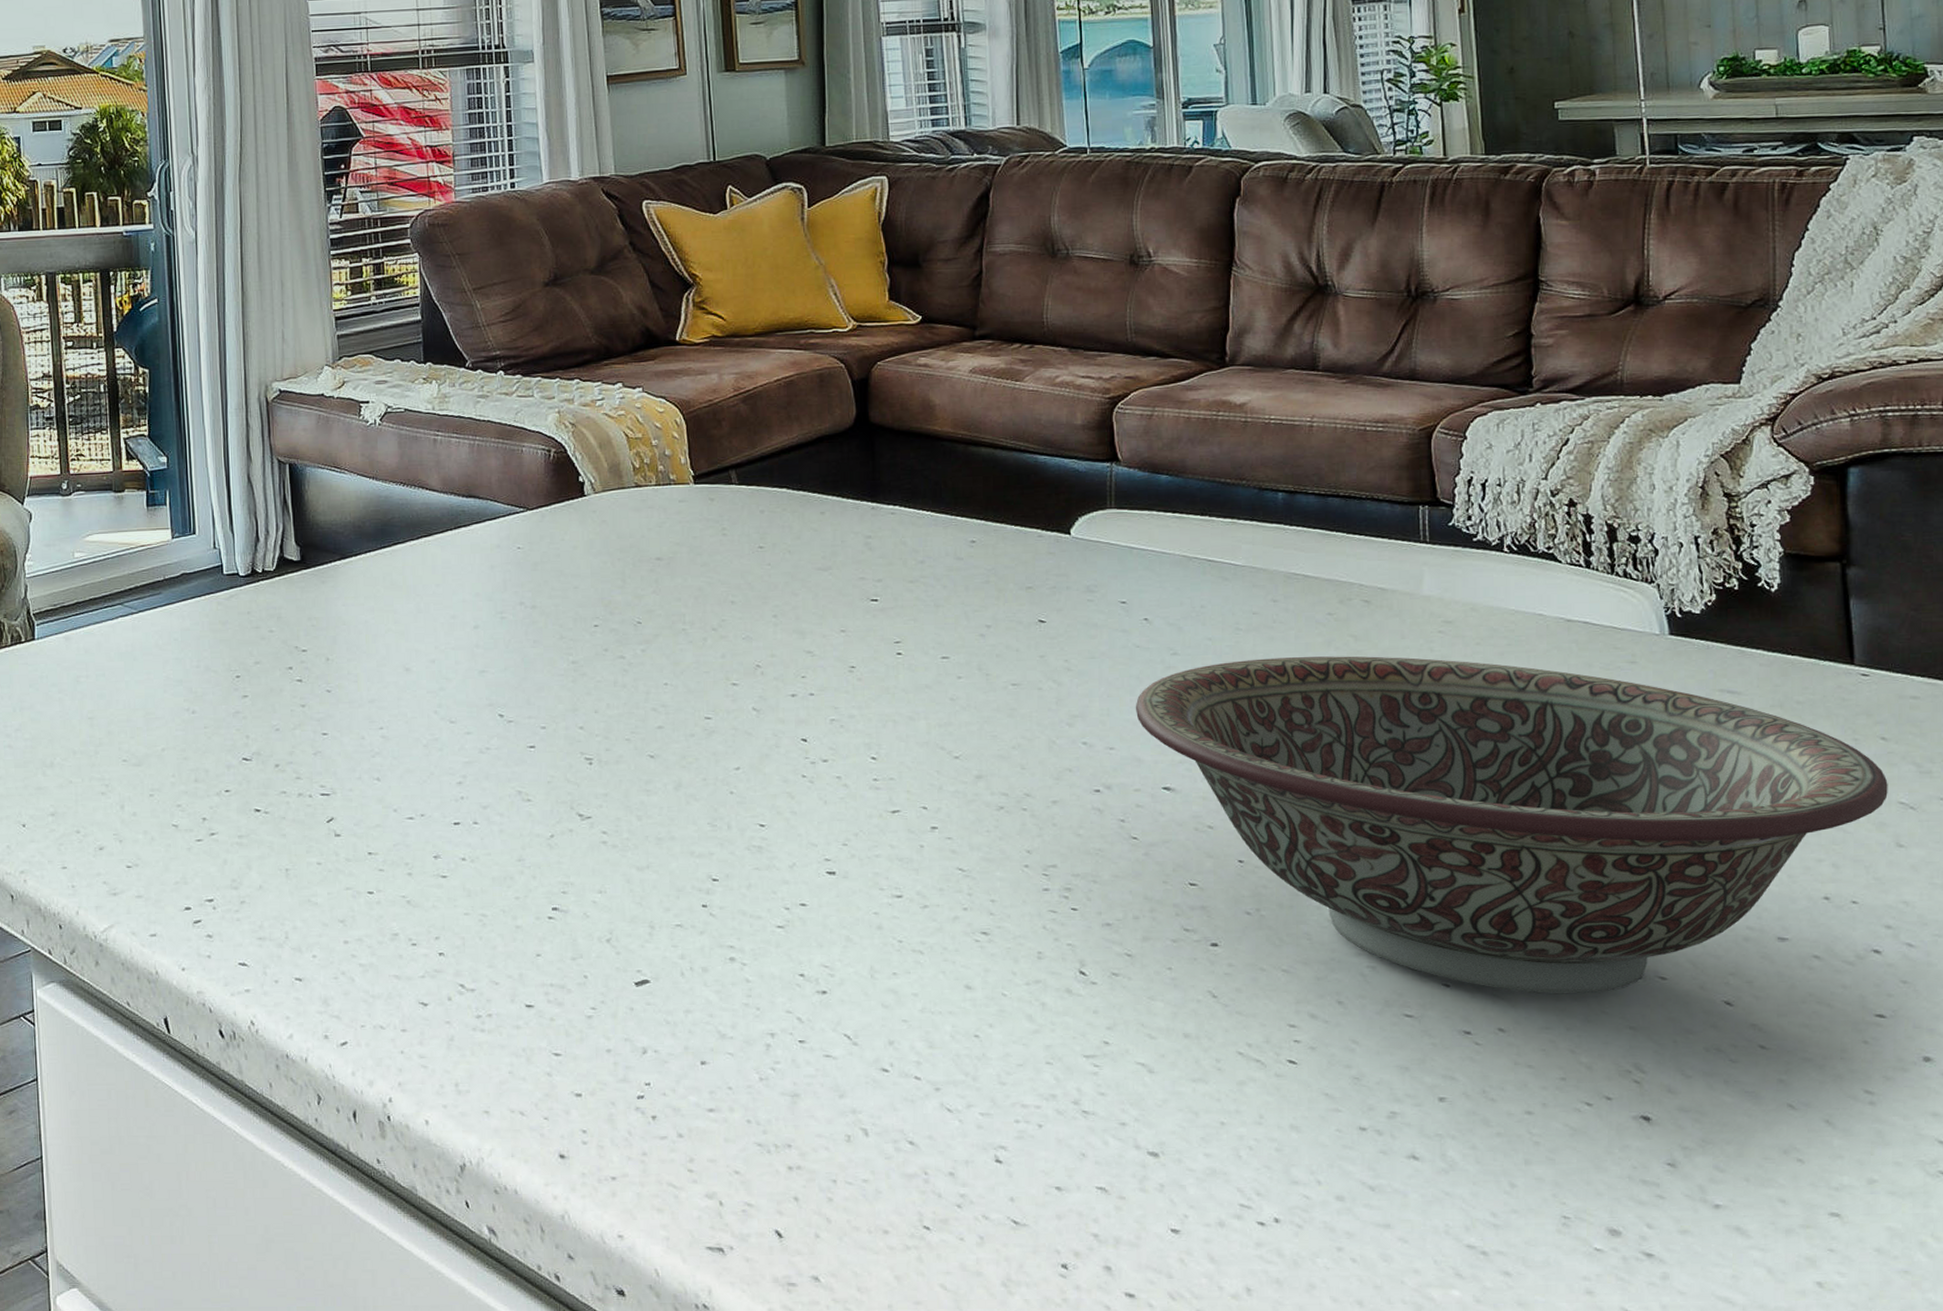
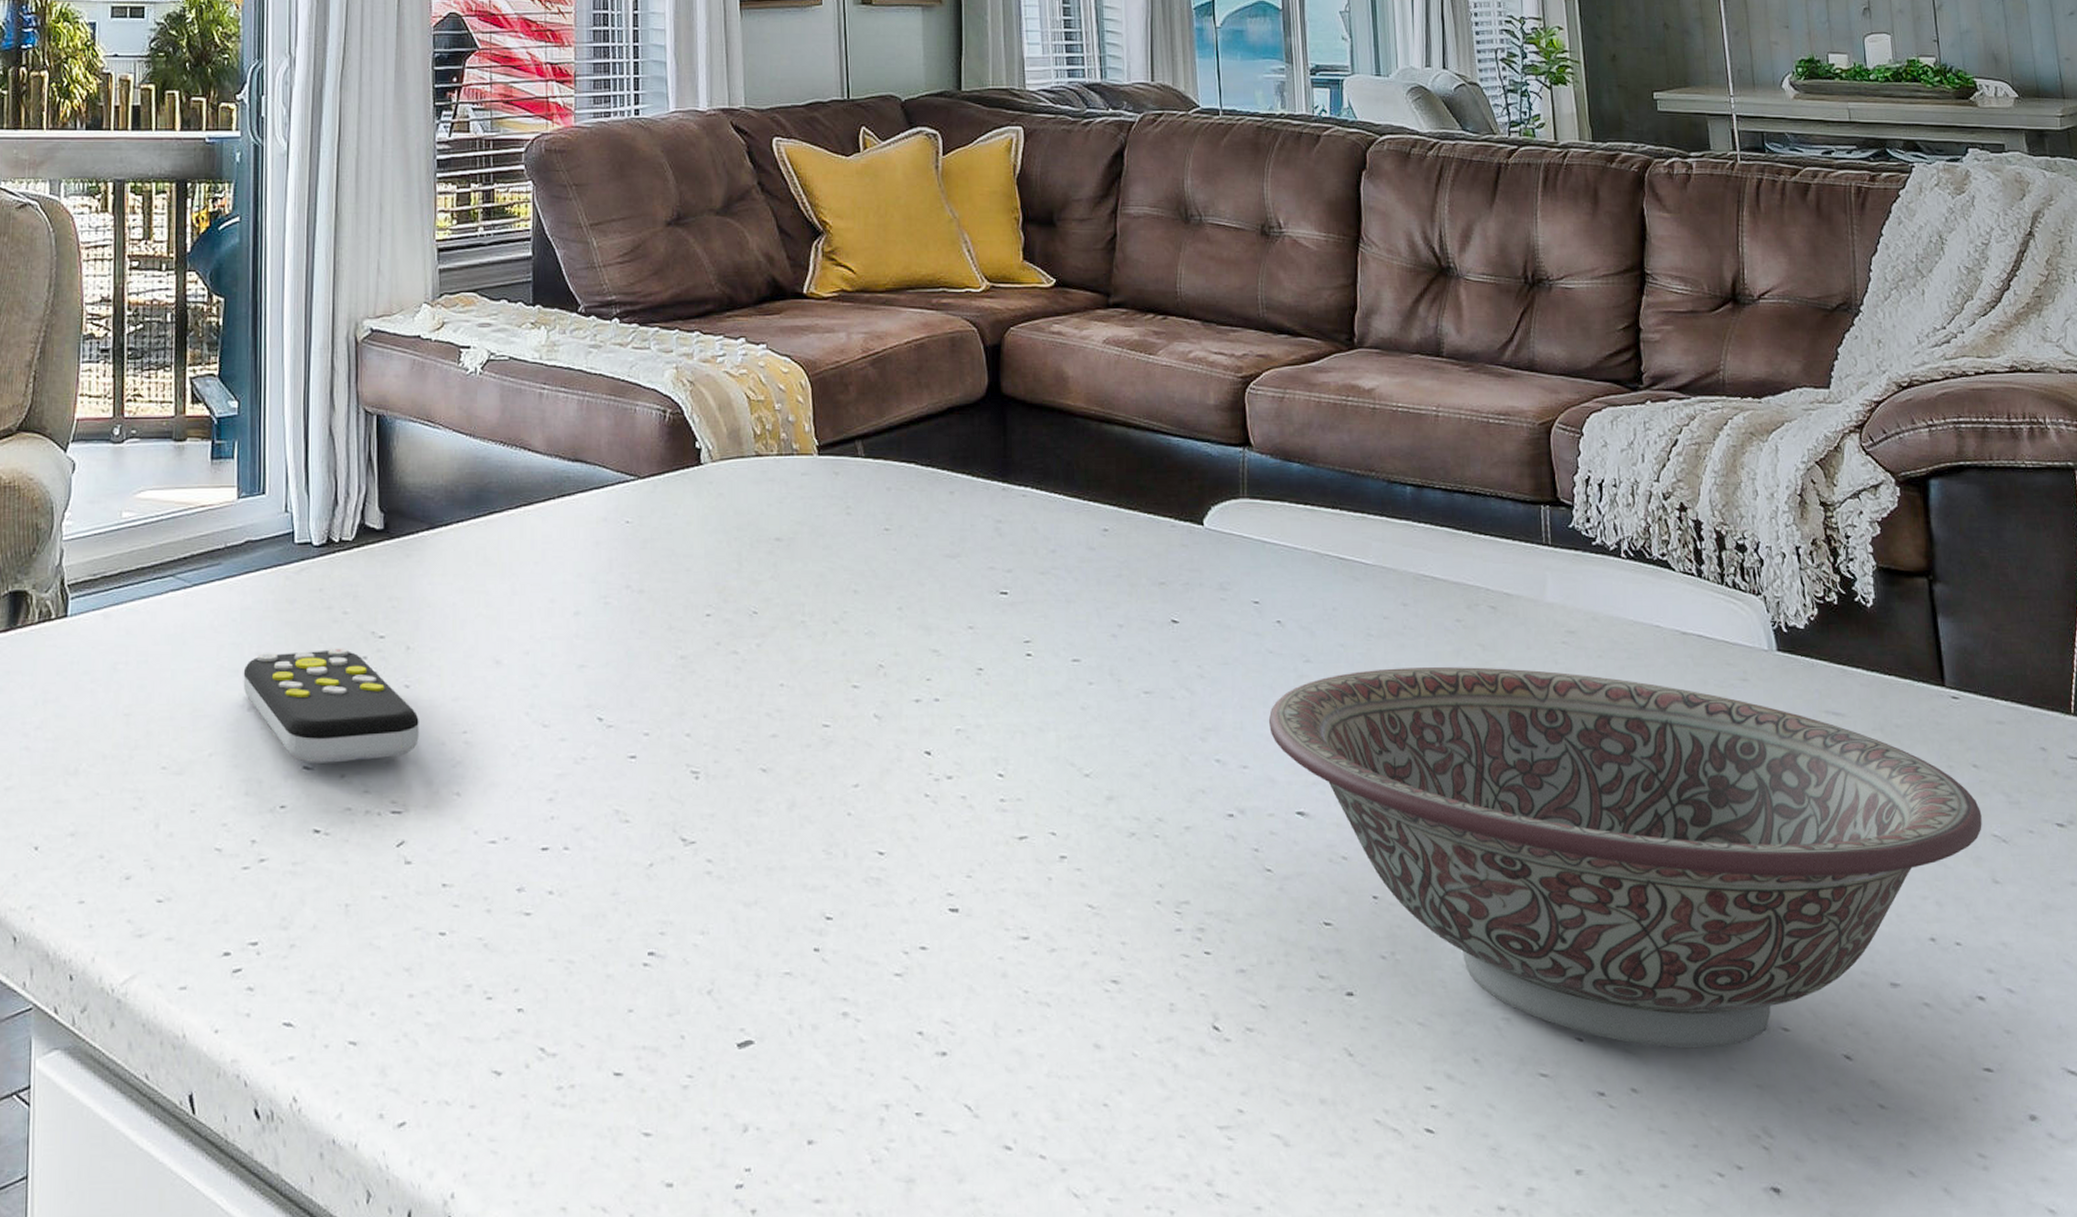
remote control: none [186,660,341,756] -> present [243,648,419,764]

